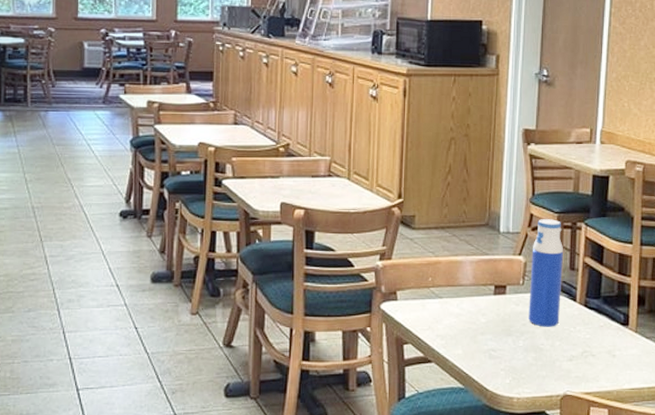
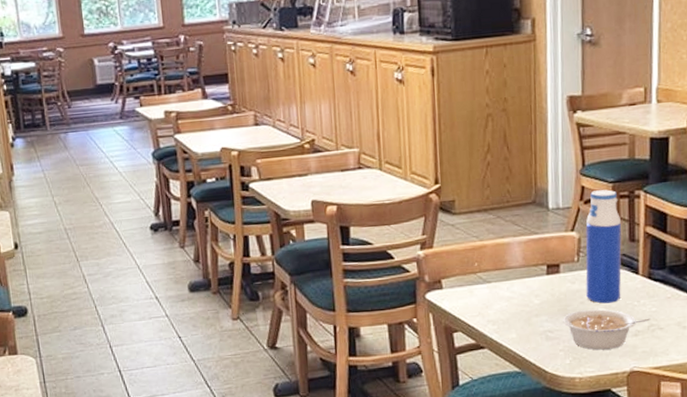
legume: none [506,332,585,372] -> present [563,309,651,350]

